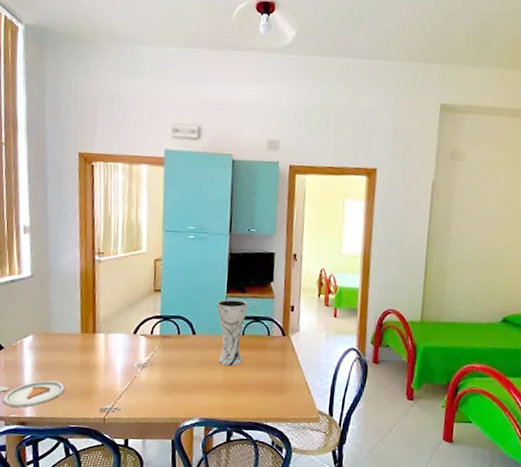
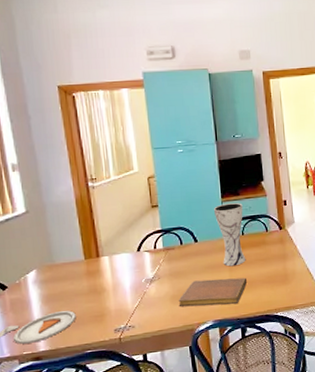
notebook: none [167,374,241,406] -> present [178,277,248,307]

